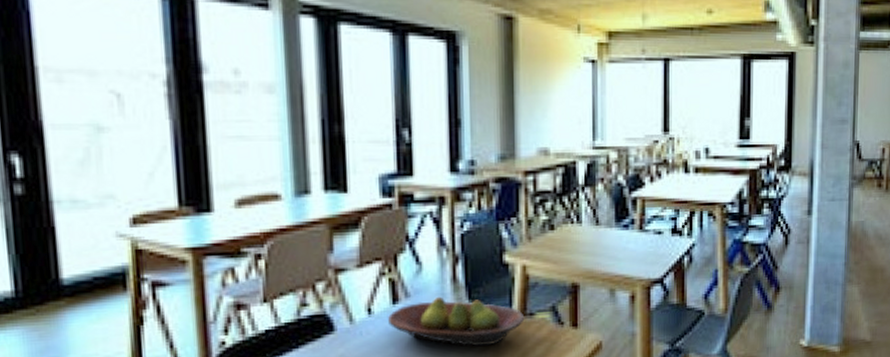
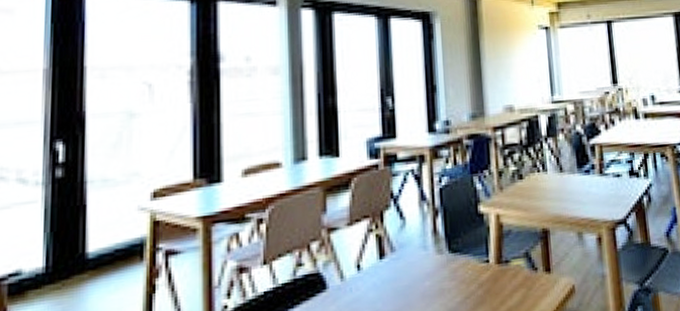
fruit bowl: present [387,296,525,347] -> none [374,249,501,298]

